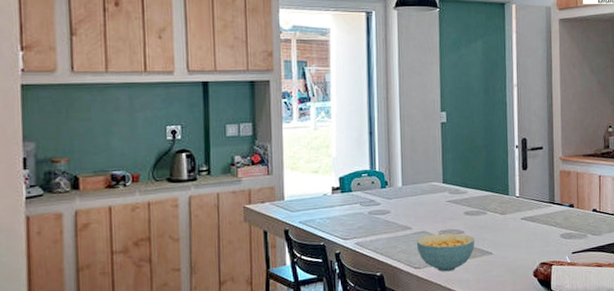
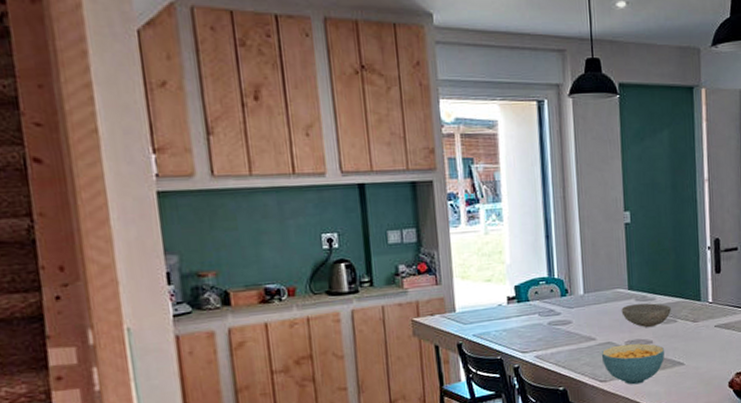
bowl: none [436,196,481,219] -> present [621,303,671,328]

